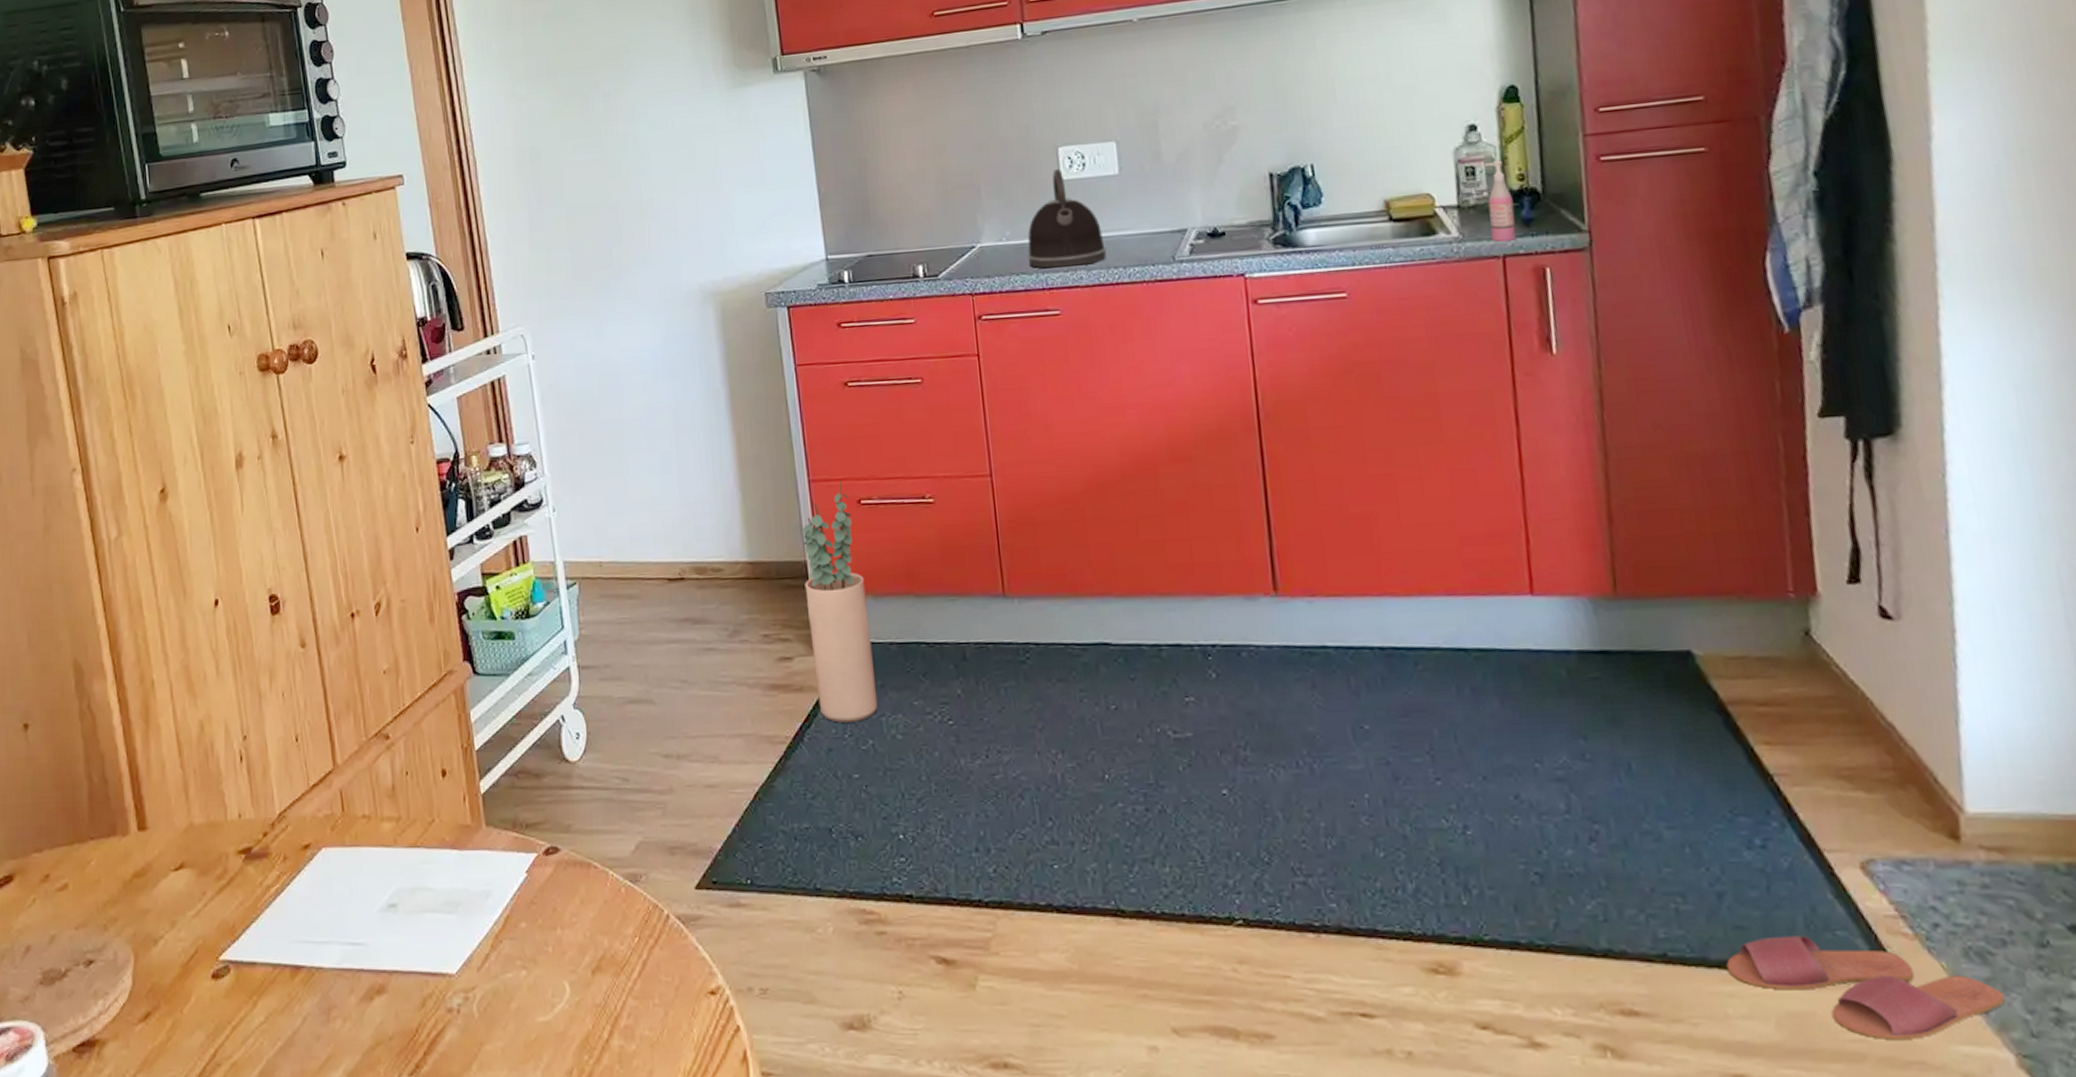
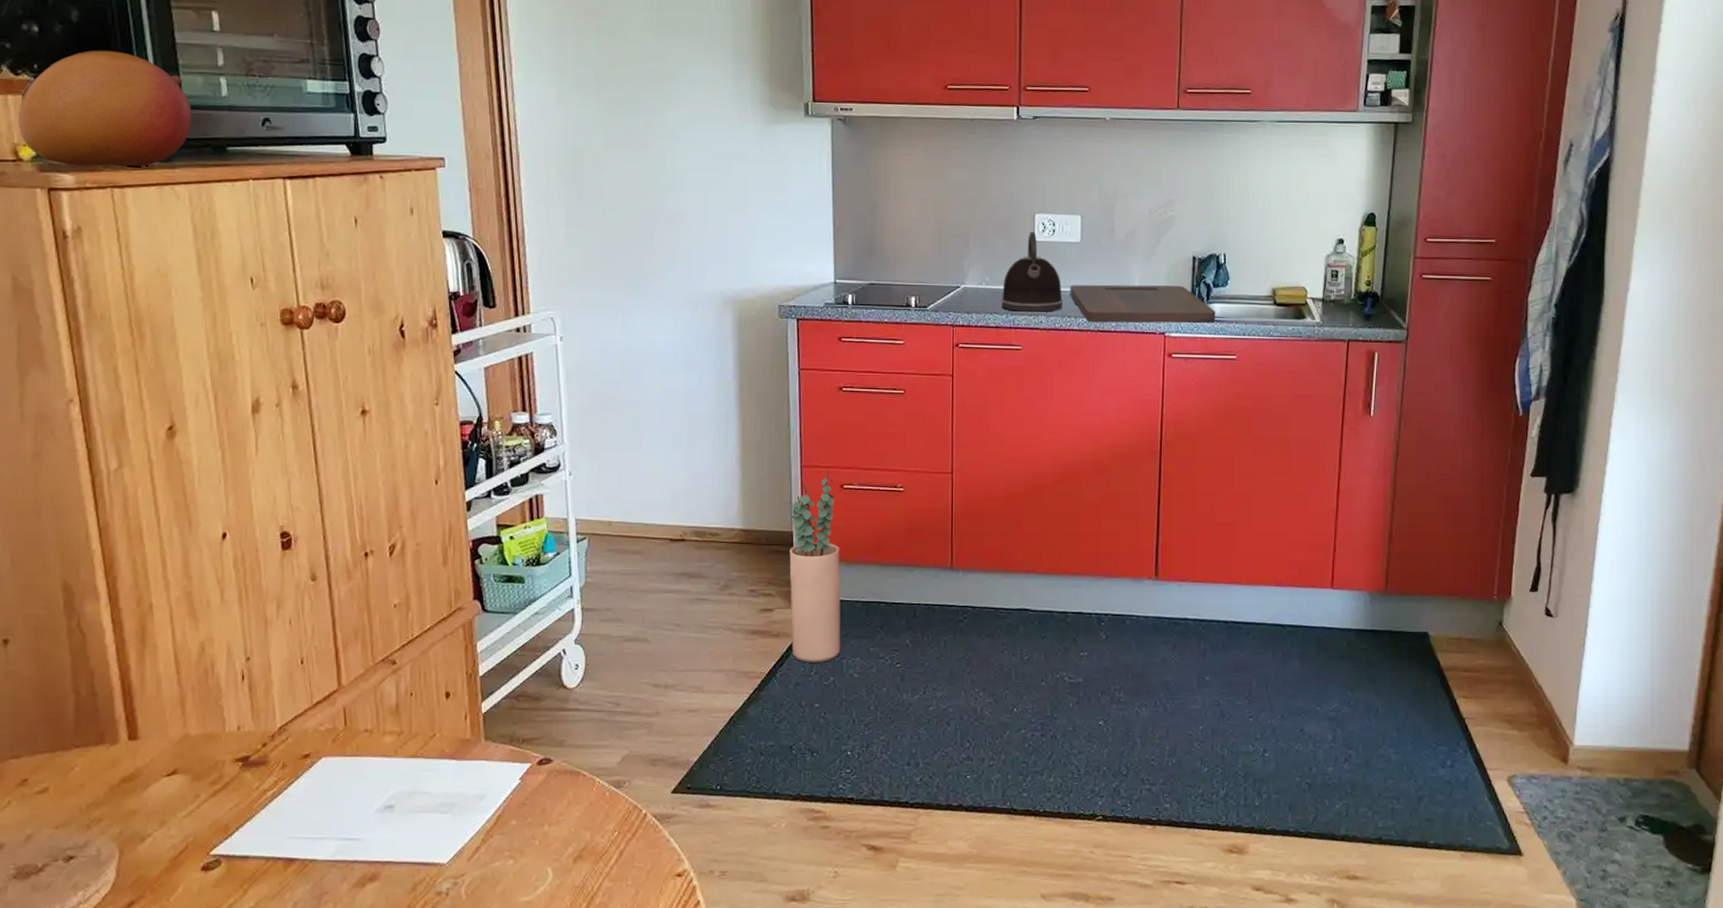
fruit: none [20,112,168,232] -> present [18,50,192,168]
cutting board: none [1113,211,1312,272] -> present [1070,284,1216,324]
soap dispenser: present [1484,160,1517,243] -> none [1342,268,1360,331]
slippers: present [1726,935,2006,1039] -> none [1417,825,1576,891]

